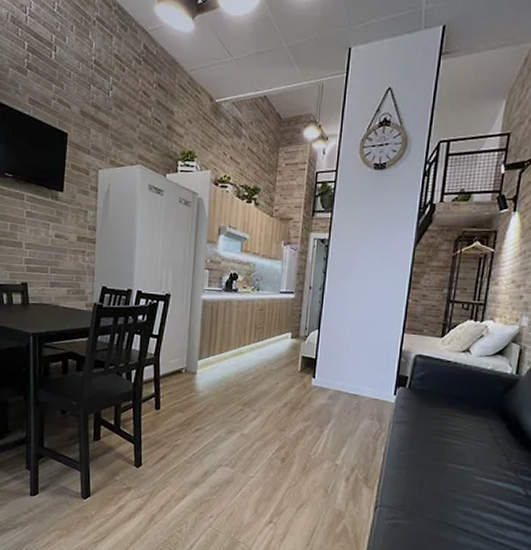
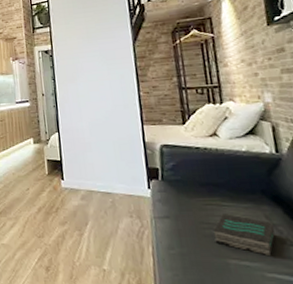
book: none [441,424,495,462] -> present [213,214,275,255]

